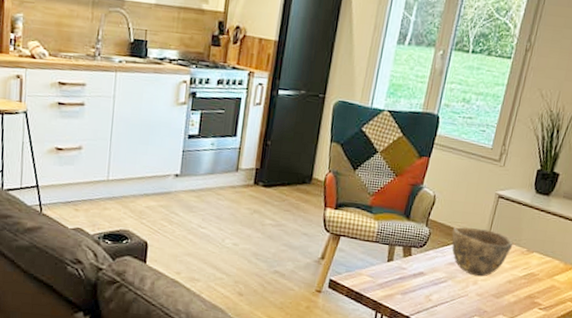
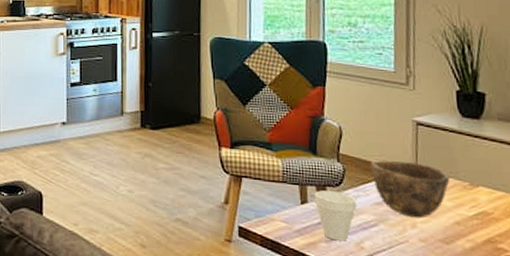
cup: none [398,250,434,294] -> present [314,190,357,241]

